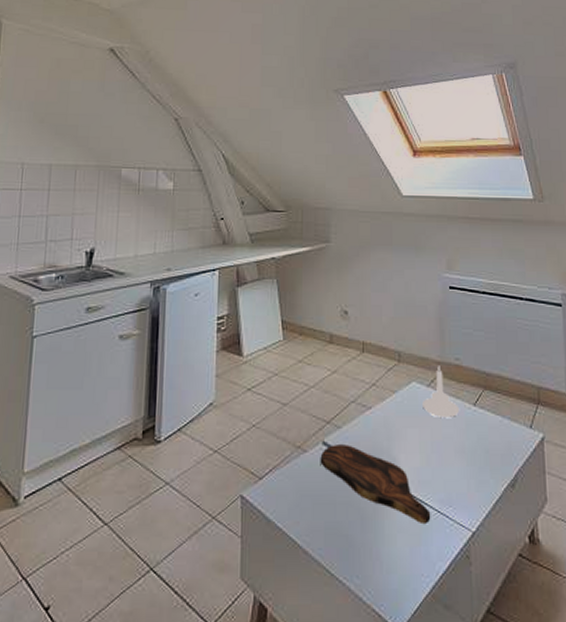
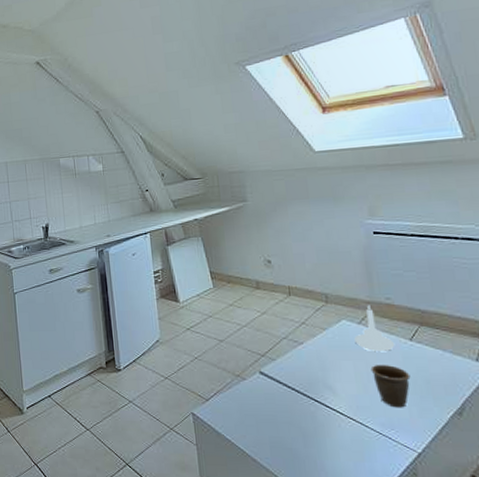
cutting board: present [320,445,431,525] -> none [258,374,373,444]
mug: none [435,431,472,481] -> present [370,364,411,408]

